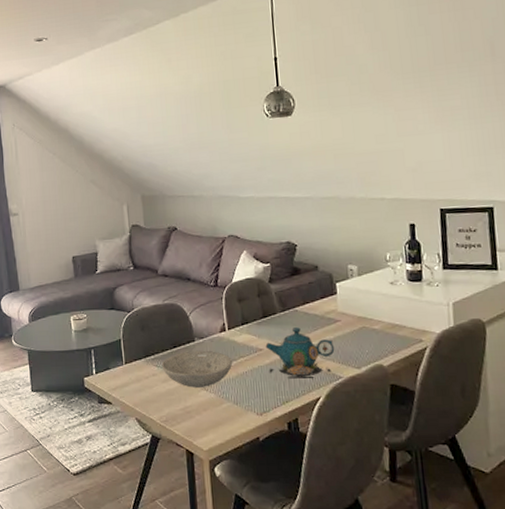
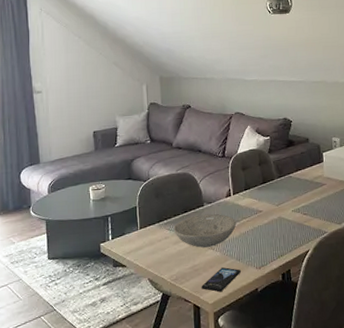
smartphone: none [194,411,239,439] -> present [201,267,241,292]
teapot: present [265,327,335,379] -> none [264,191,321,236]

